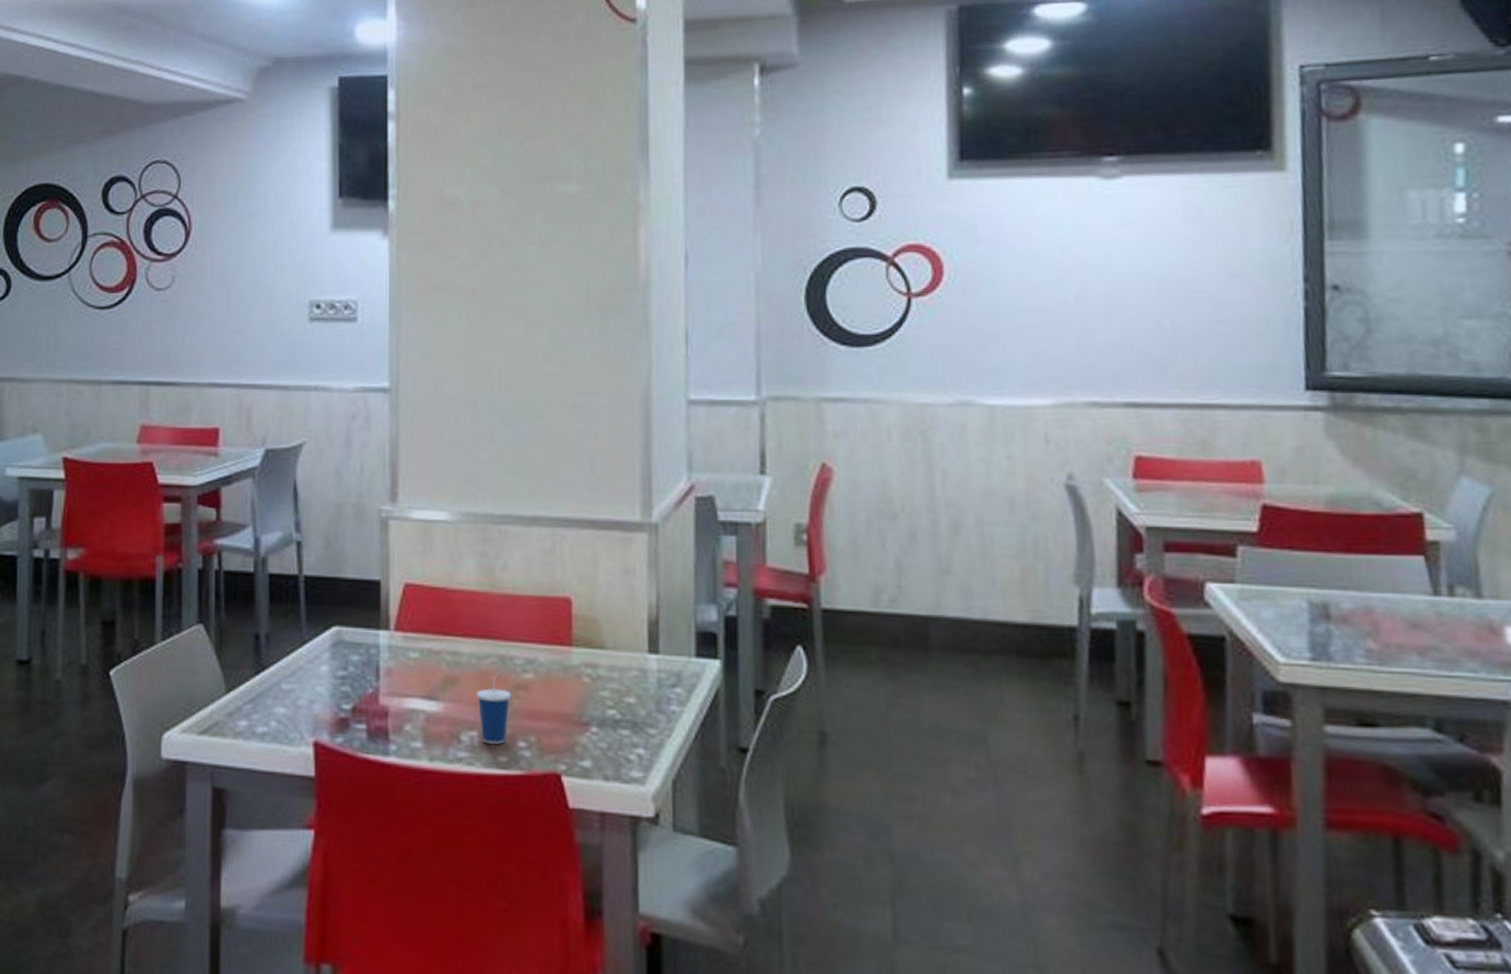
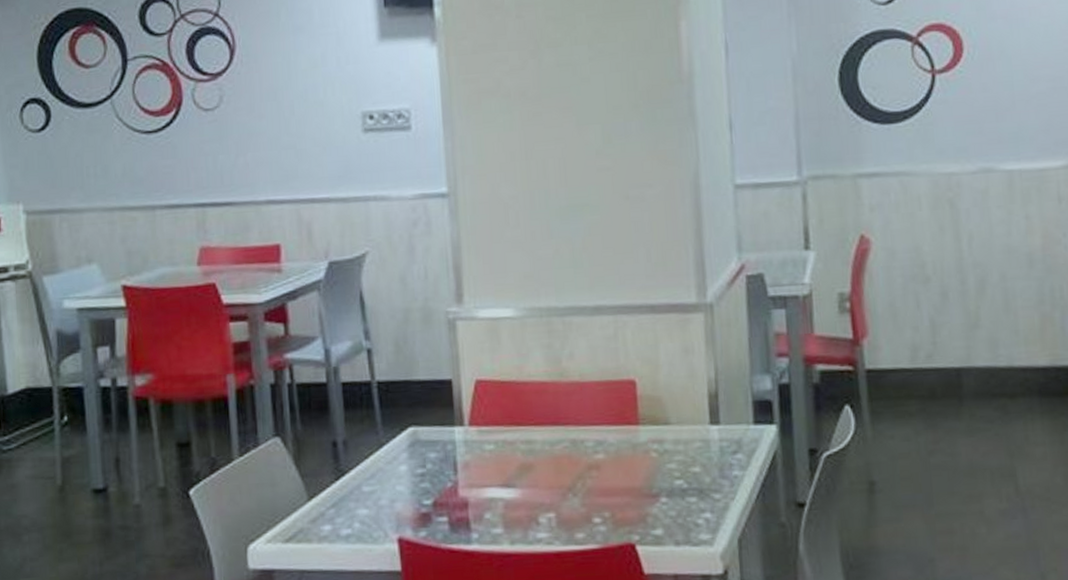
cup: present [475,669,512,744] -> none [550,453,585,523]

